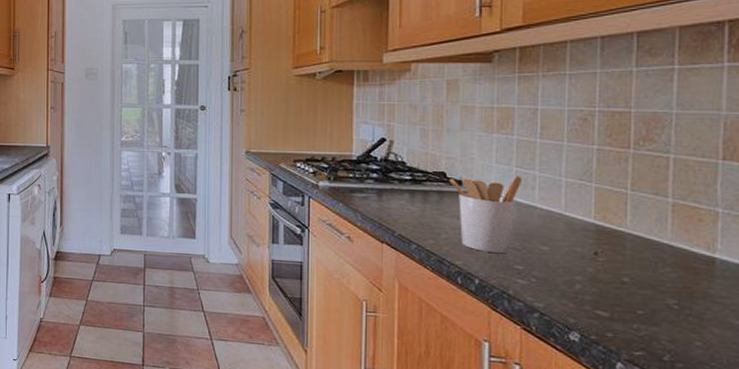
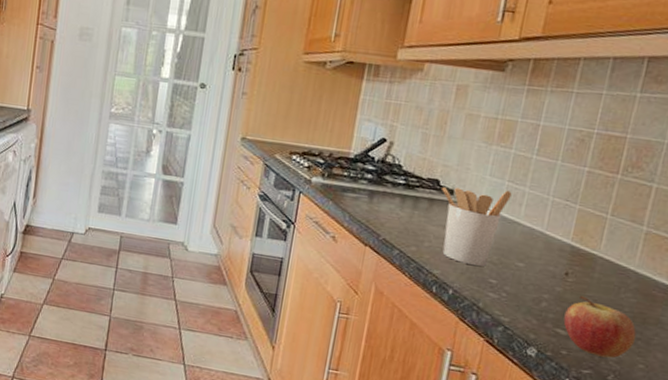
fruit: none [602,274,685,338] -> present [563,295,636,358]

